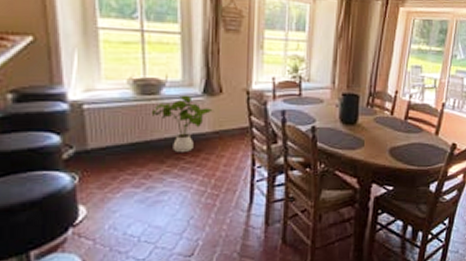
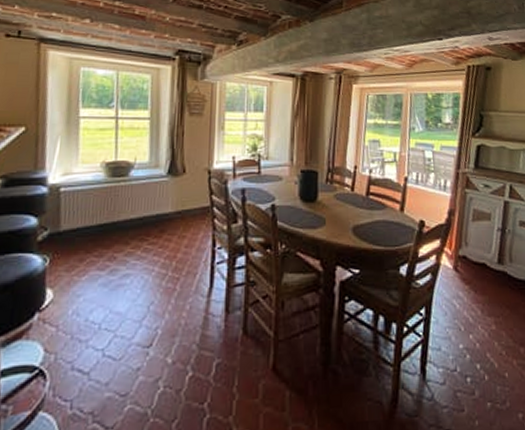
house plant: present [151,95,215,153] -> none [119,176,178,234]

